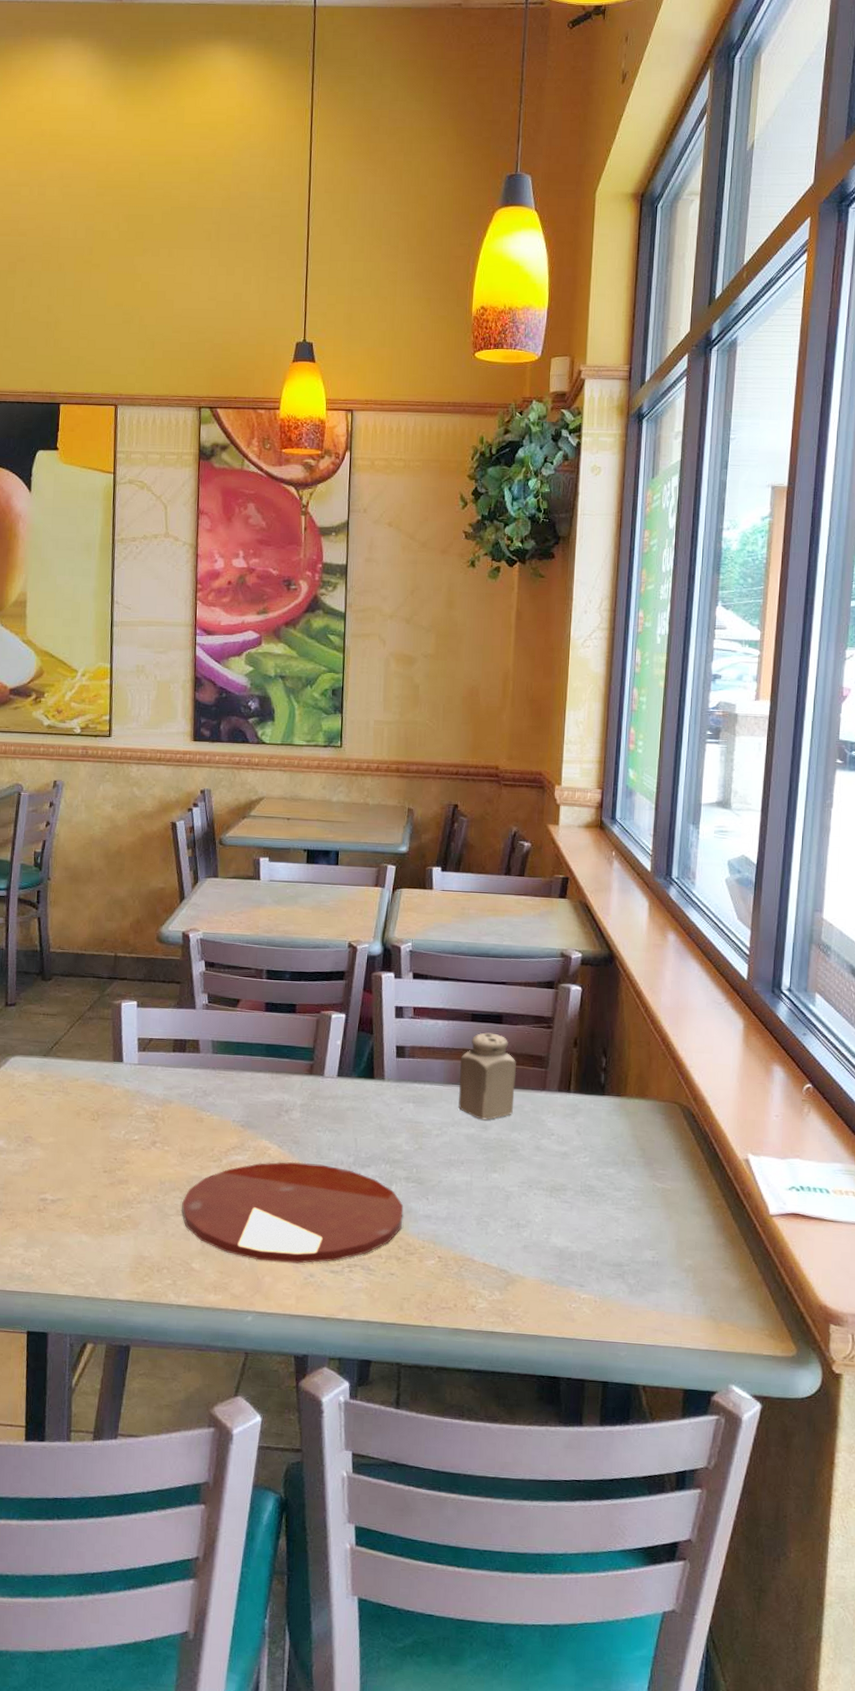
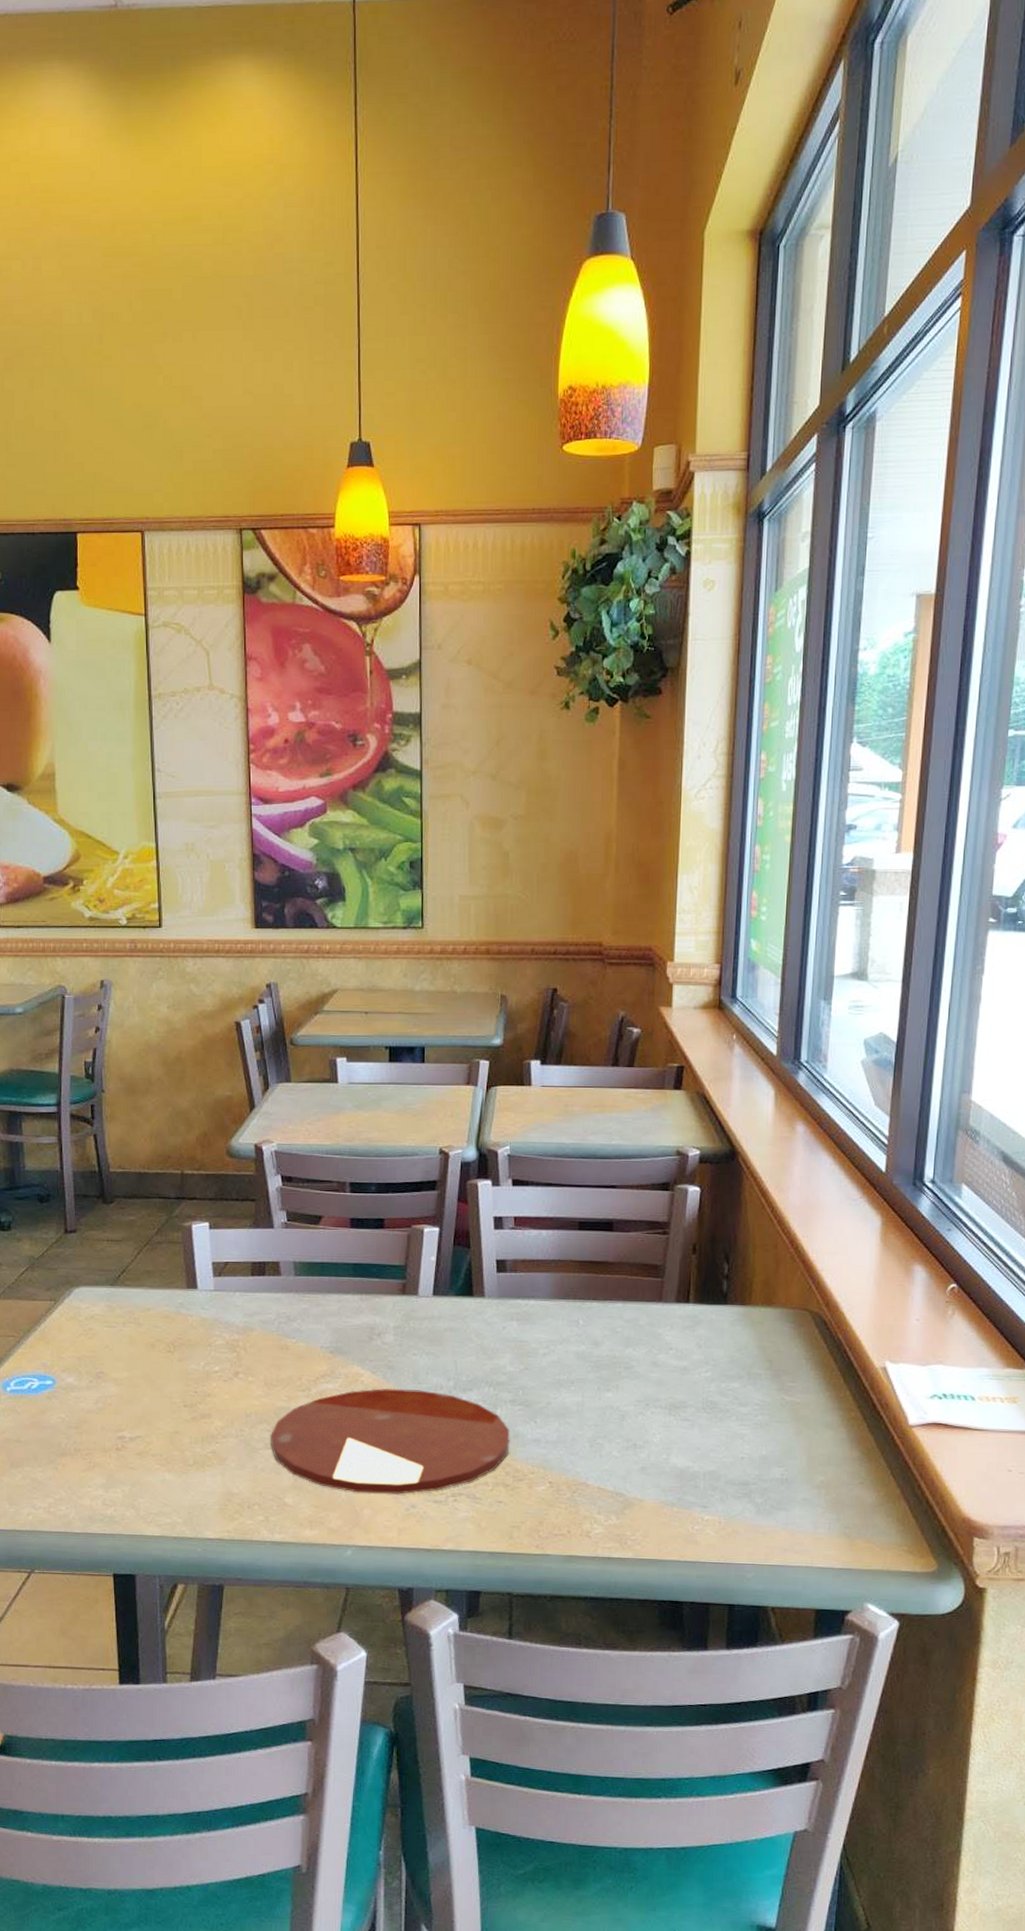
salt shaker: present [458,1032,517,1120] -> none [566,1241,630,1336]

